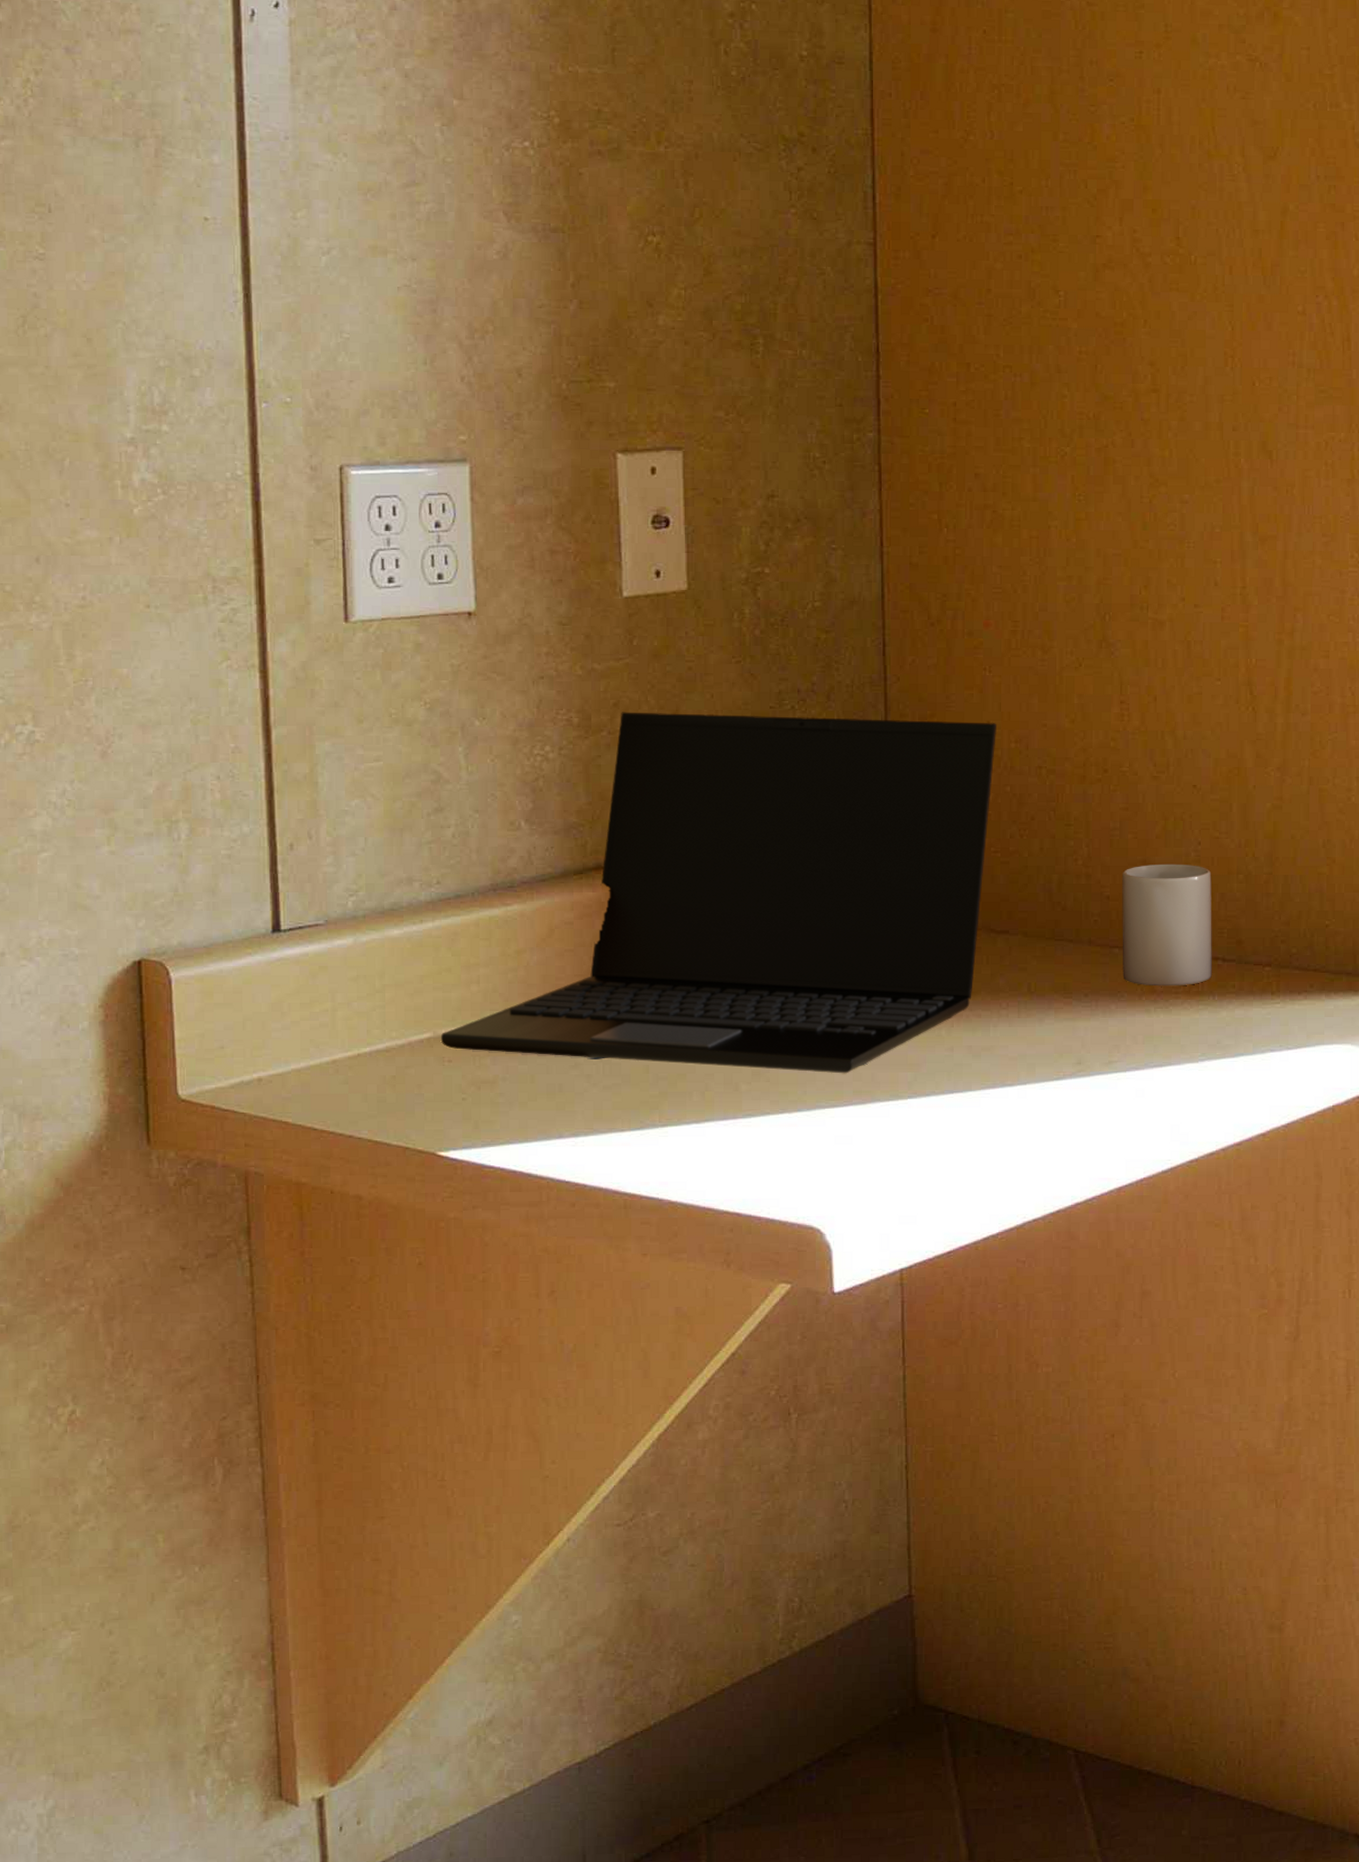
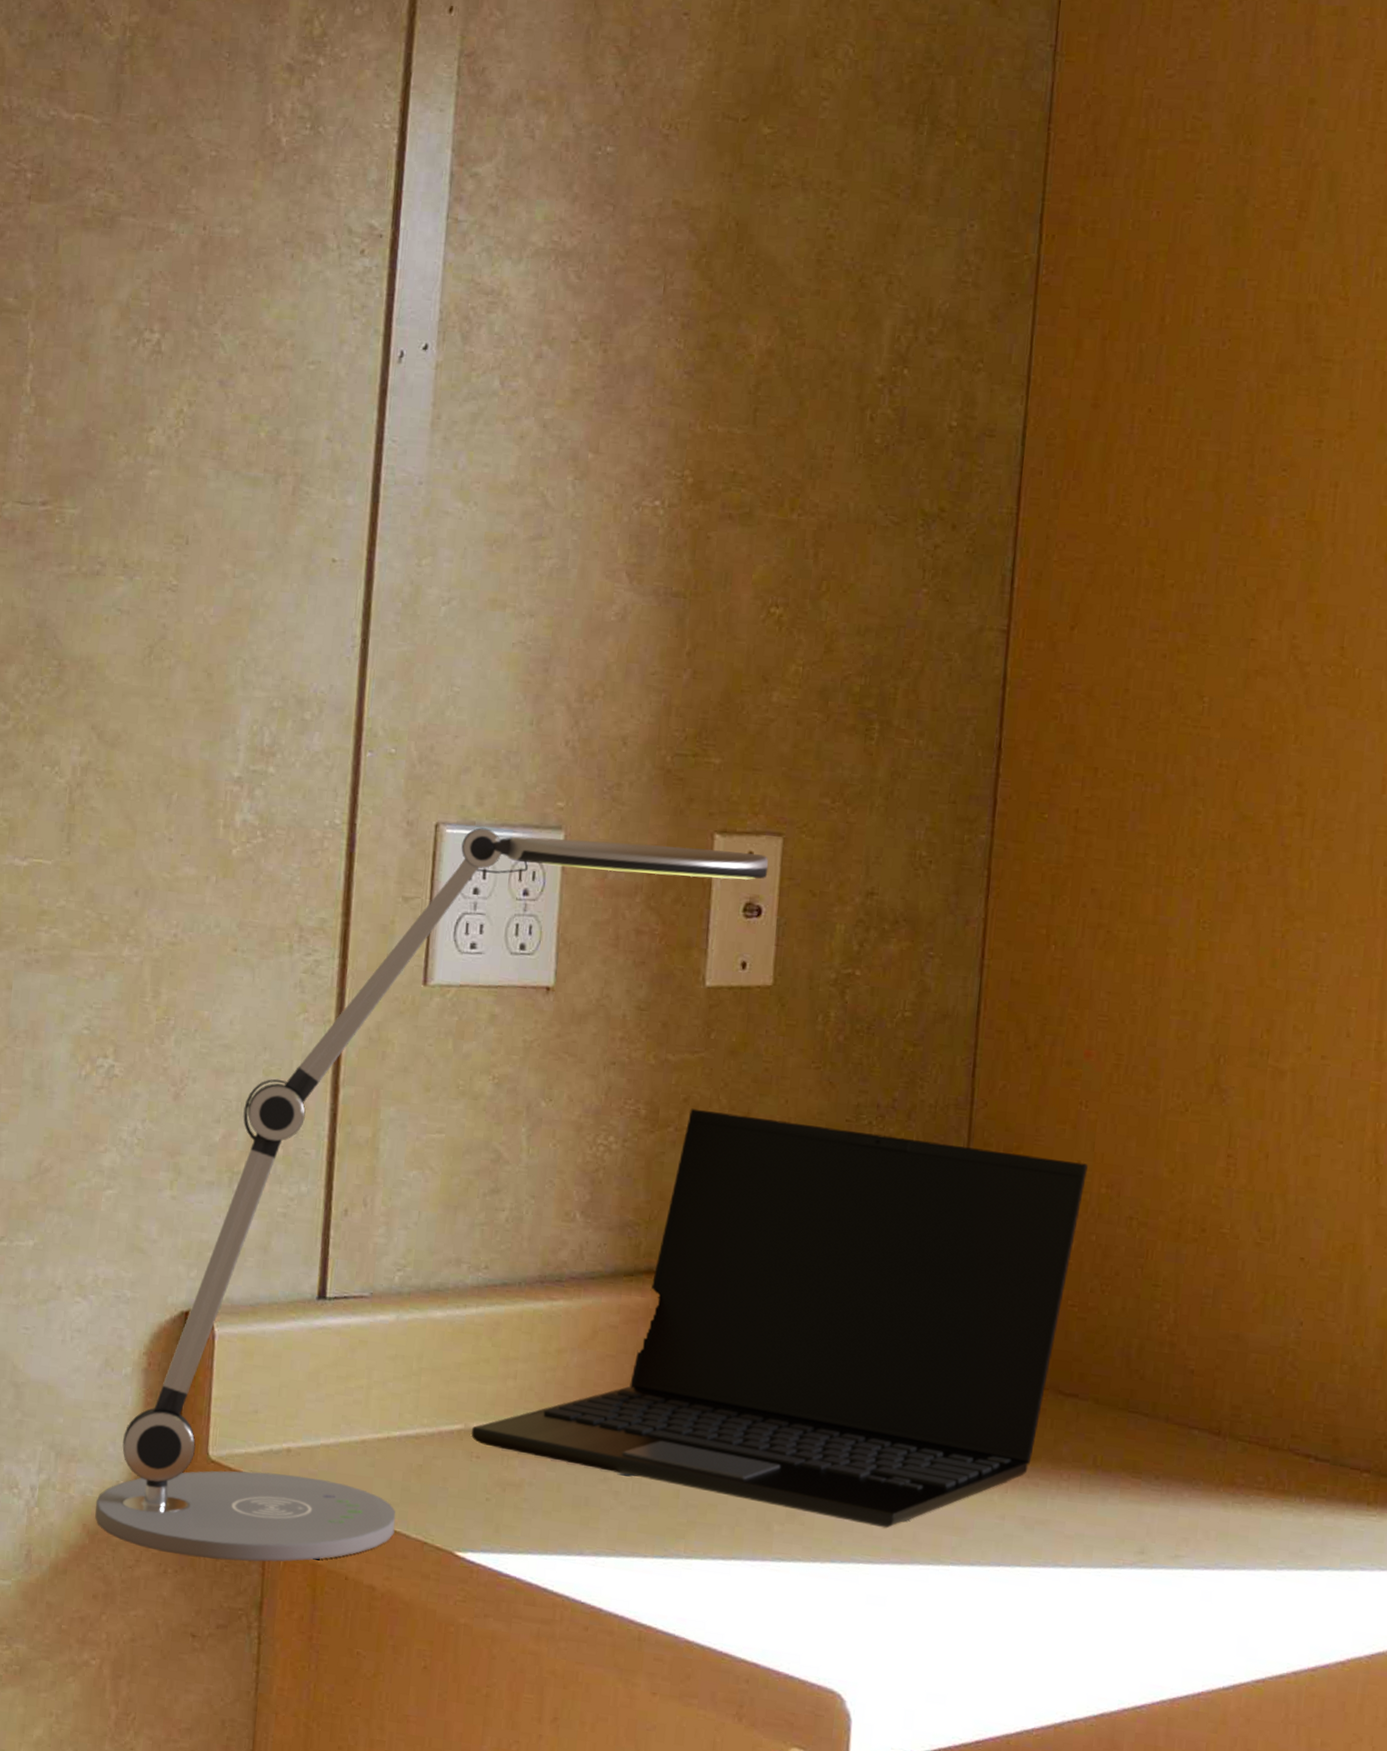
desk lamp: none [66,467,672,1194] -> present [95,827,769,1563]
mug: present [1122,863,1212,987] -> none [1200,1340,1312,1482]

